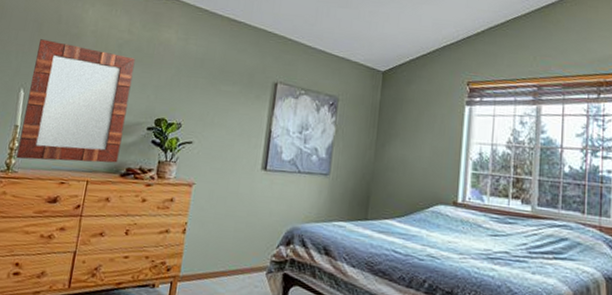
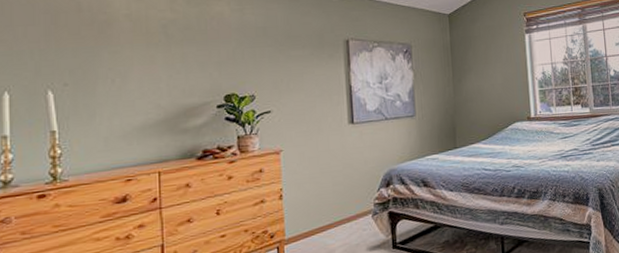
home mirror: present [16,39,136,163] -> none [59,32,191,167]

